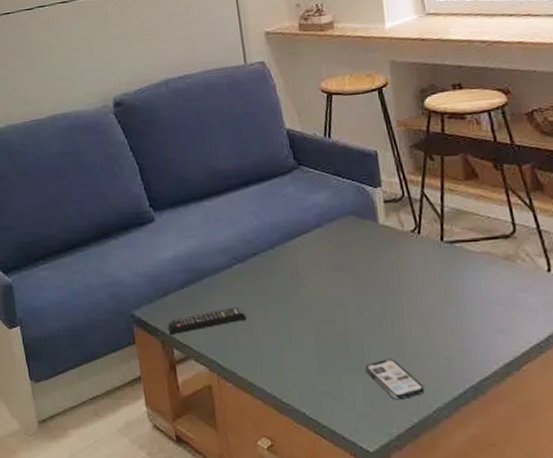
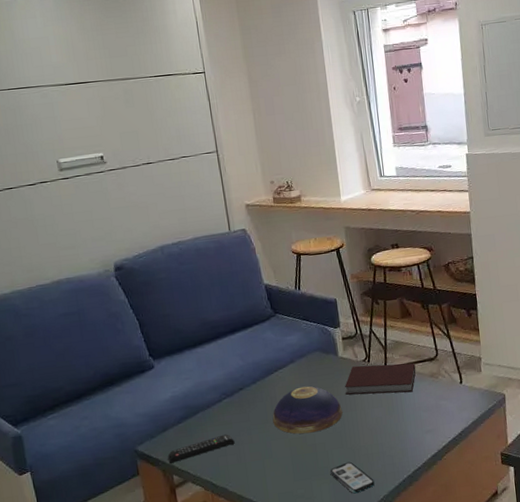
decorative bowl: none [293,257,383,317] -> present [272,386,343,434]
notebook: none [386,237,485,278] -> present [345,363,416,395]

